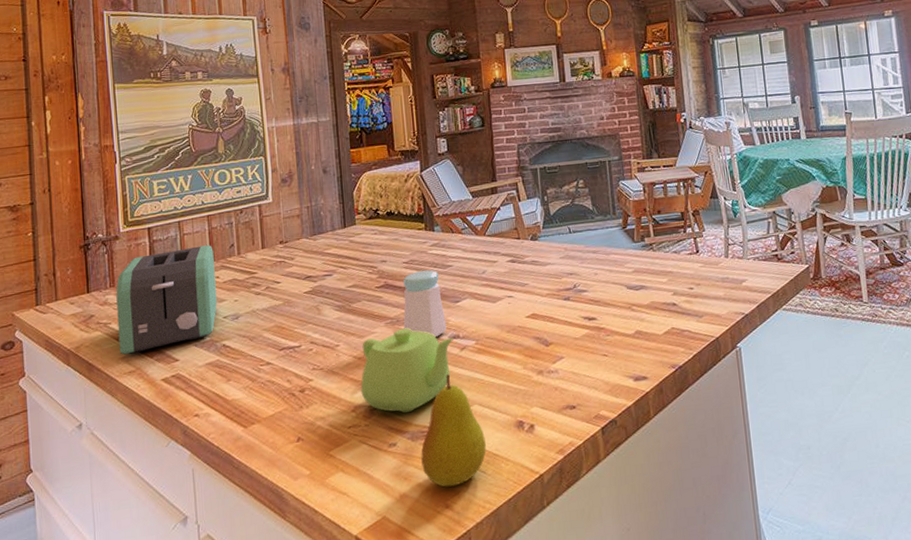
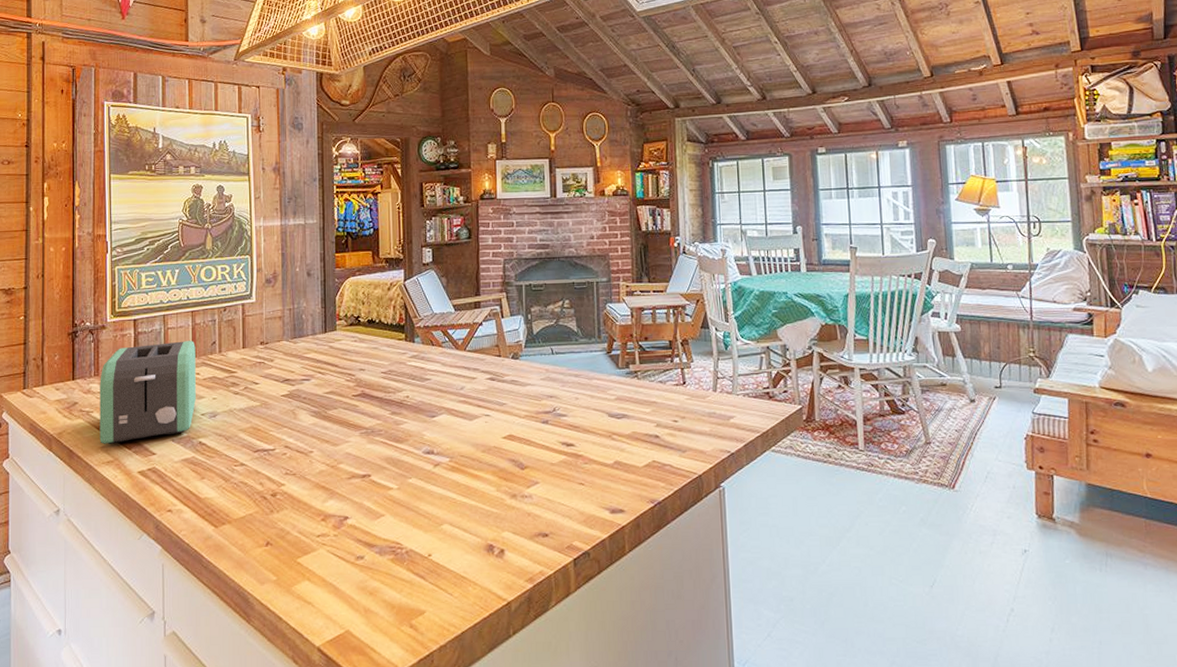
teapot: present [360,328,455,414] -> none [332,439,429,527]
salt shaker: present [403,270,447,338] -> none [378,382,421,452]
fruit: present [421,374,486,487] -> none [388,490,454,606]

